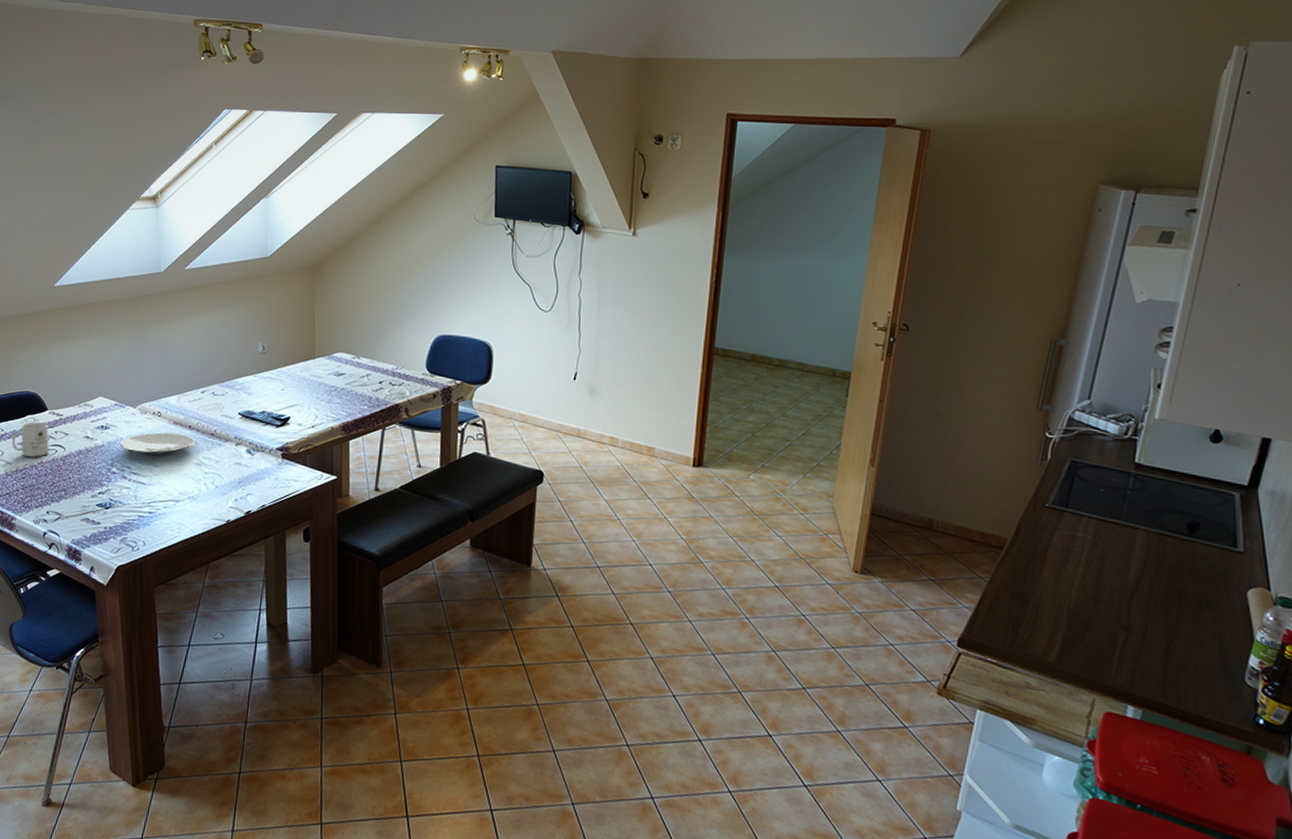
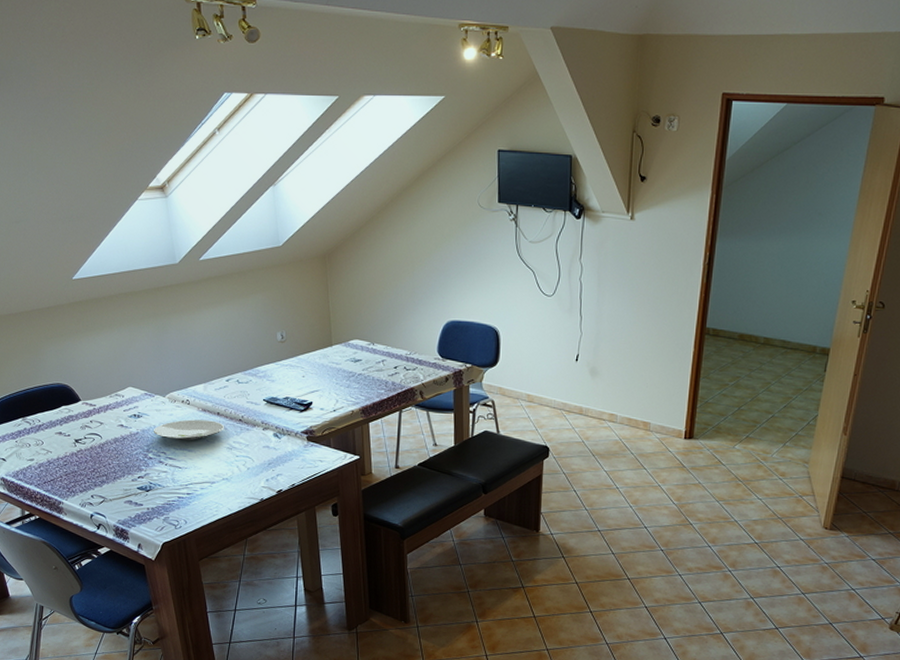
mug: present [11,422,50,457] -> none [49,412,87,445]

